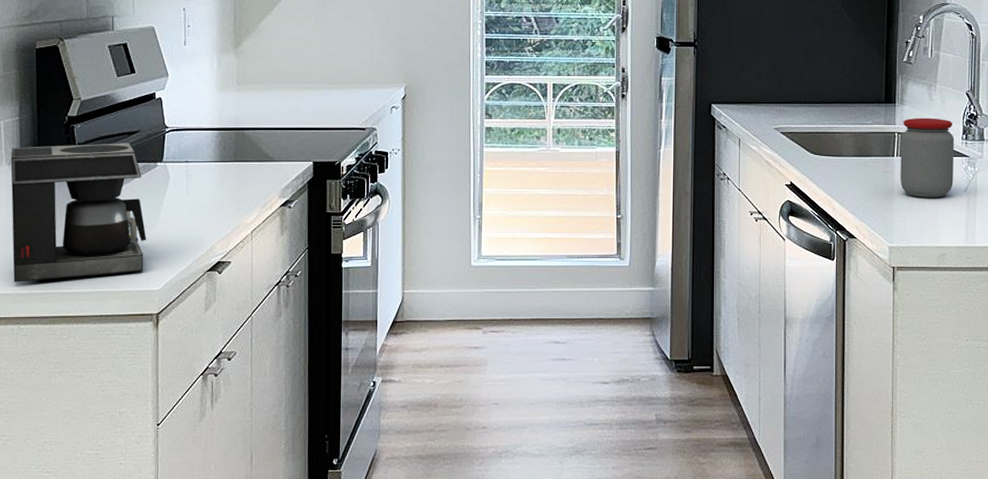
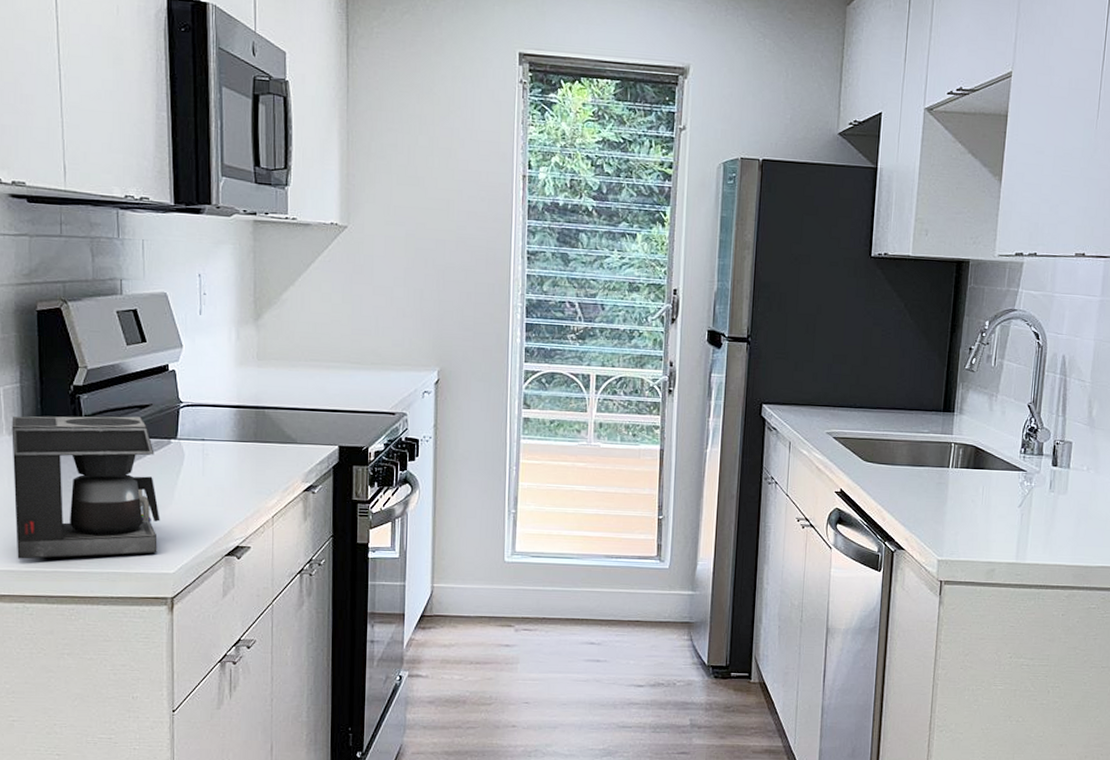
jar: present [900,117,955,198] -> none [954,428,1013,512]

